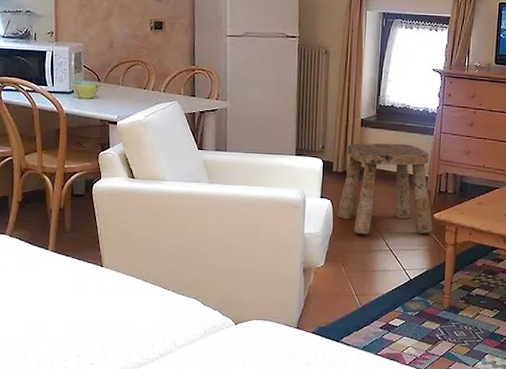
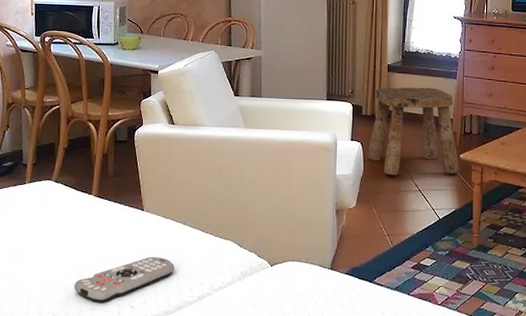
remote control: none [31,314,135,359] -> present [74,257,174,303]

